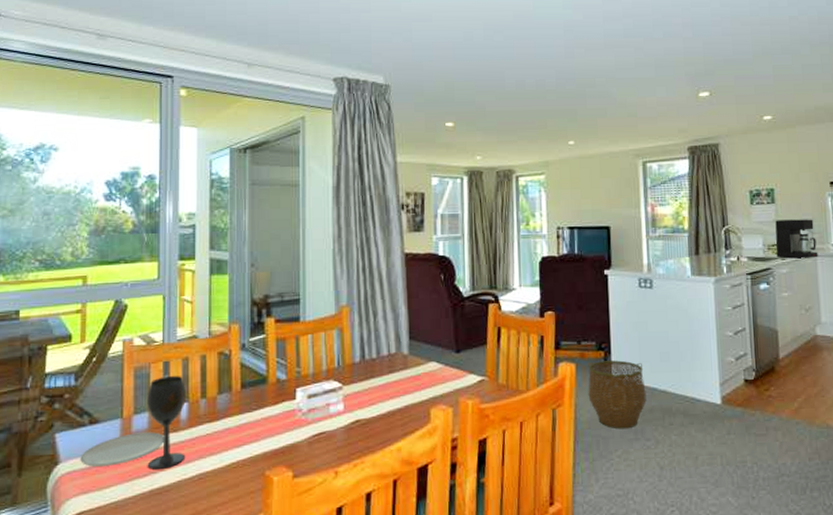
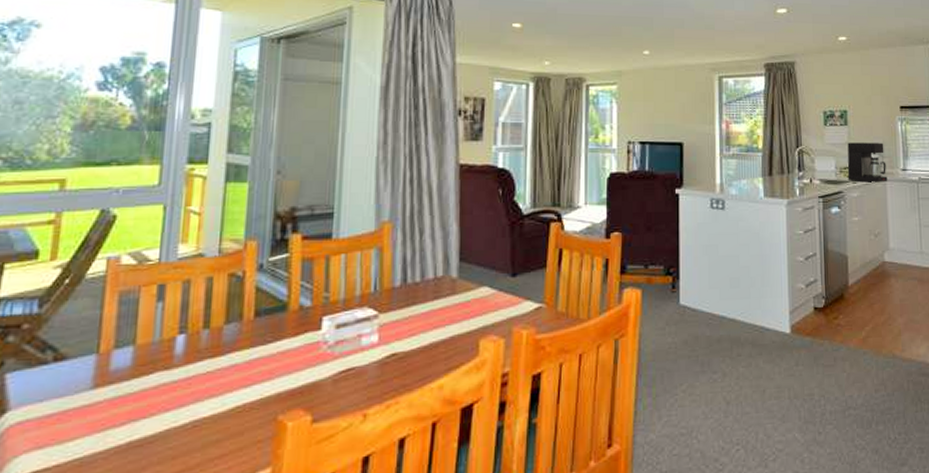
plate: present [80,432,165,467] -> none [37,370,153,415]
wine glass: present [146,375,187,469] -> none [126,300,186,416]
basket: present [588,360,647,429] -> none [654,286,715,361]

